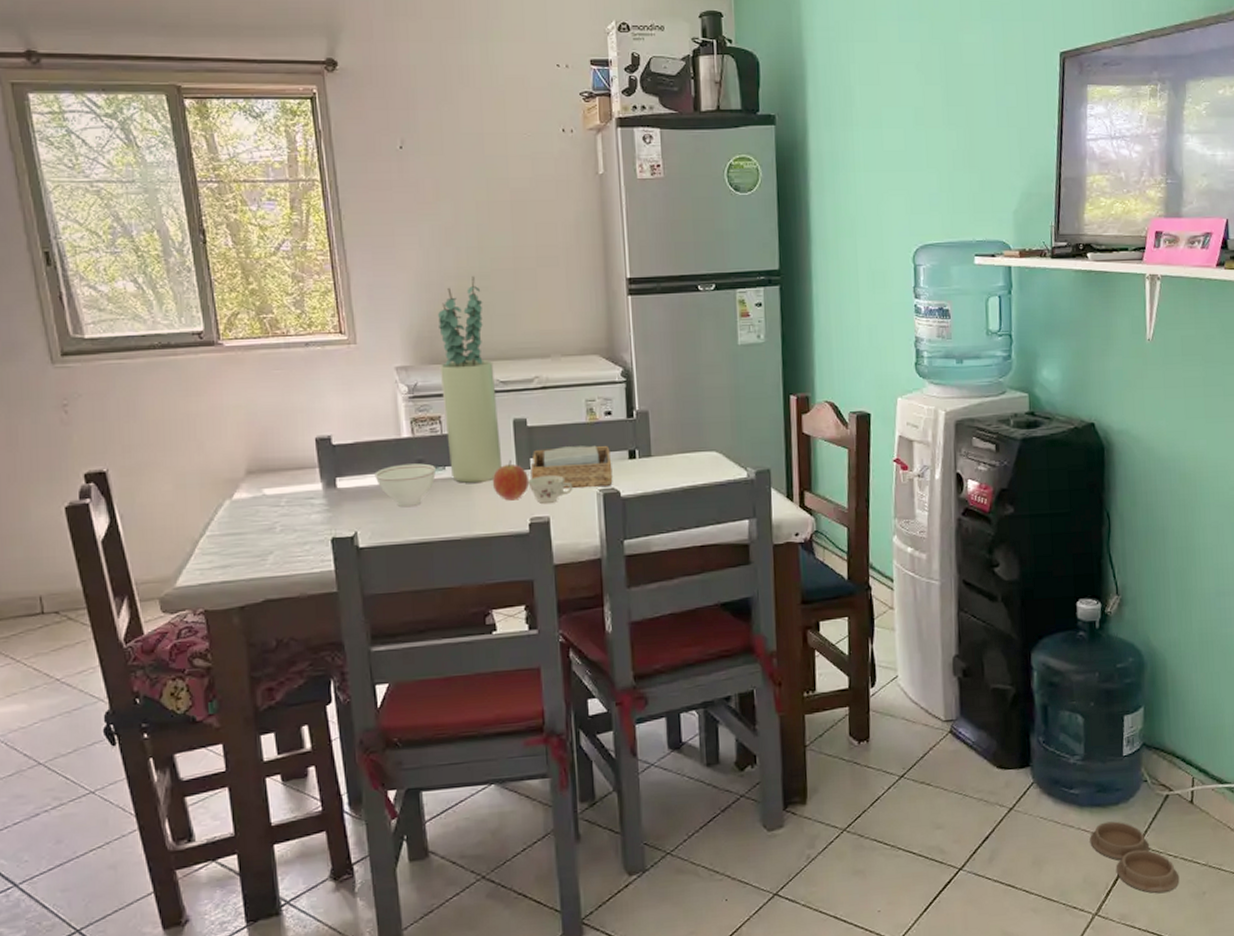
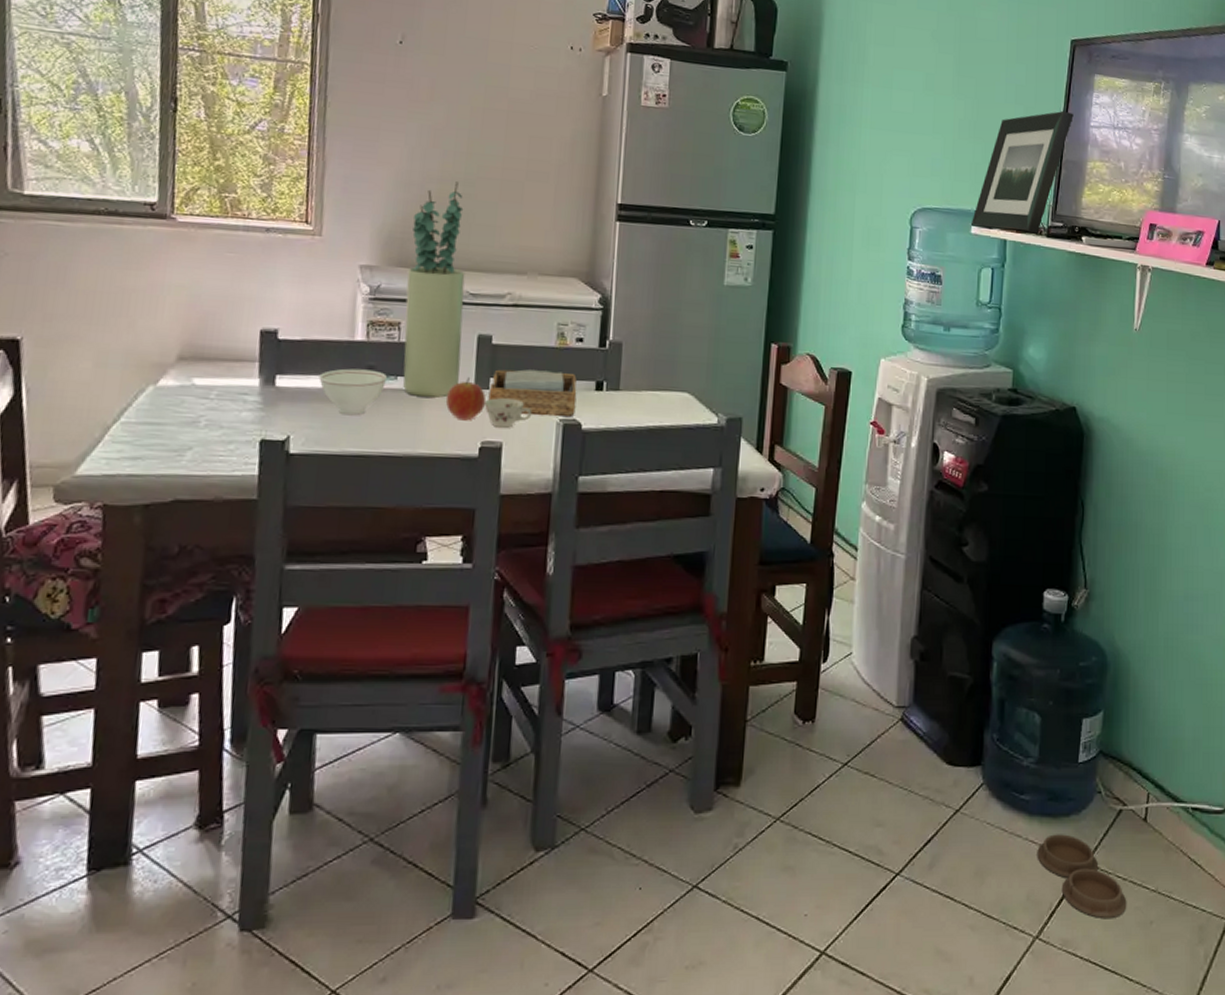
picture frame: none [974,127,1069,258] -> present [971,110,1074,234]

